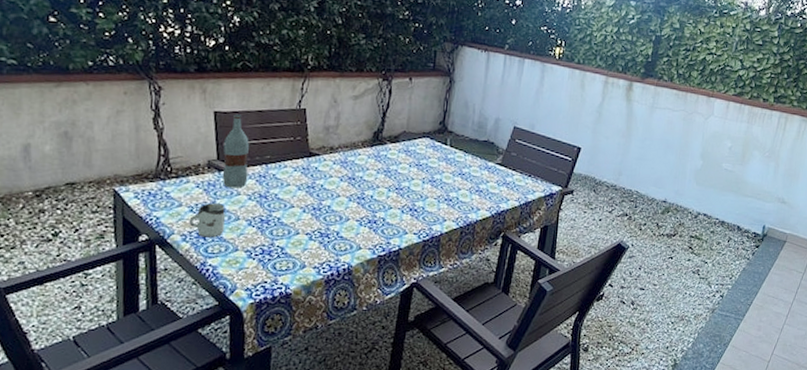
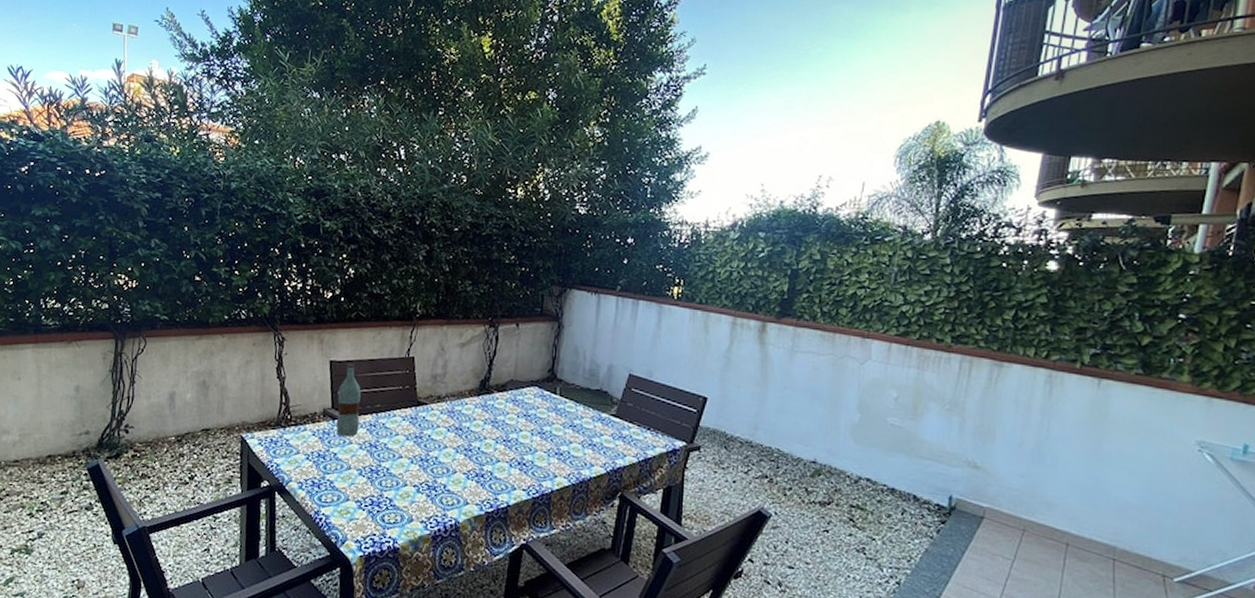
cup: present [189,203,225,238] -> none [305,451,338,486]

